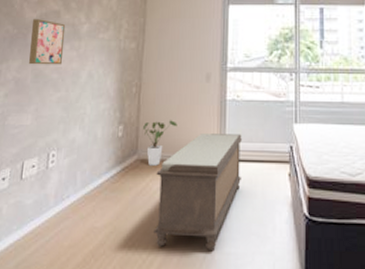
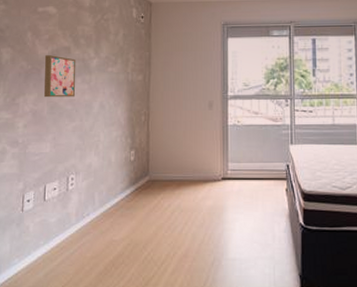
house plant: present [143,120,177,166] -> none [153,145,184,185]
bench: present [154,133,242,250] -> none [166,155,243,257]

